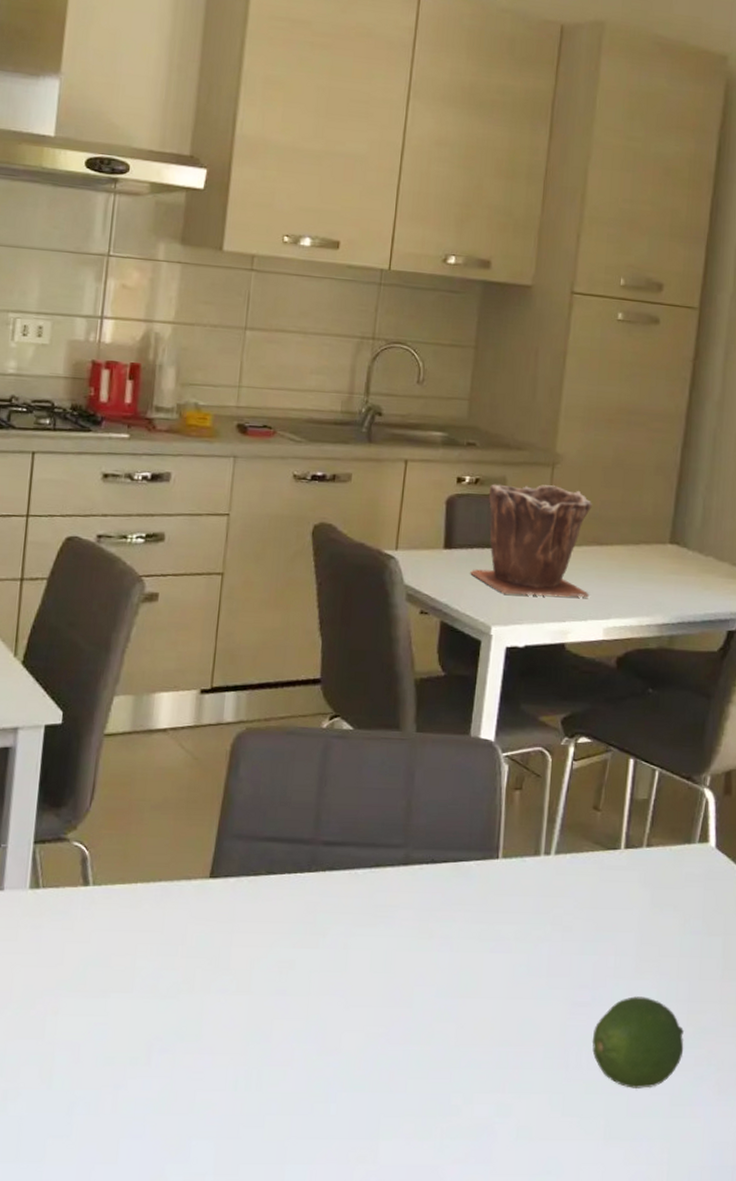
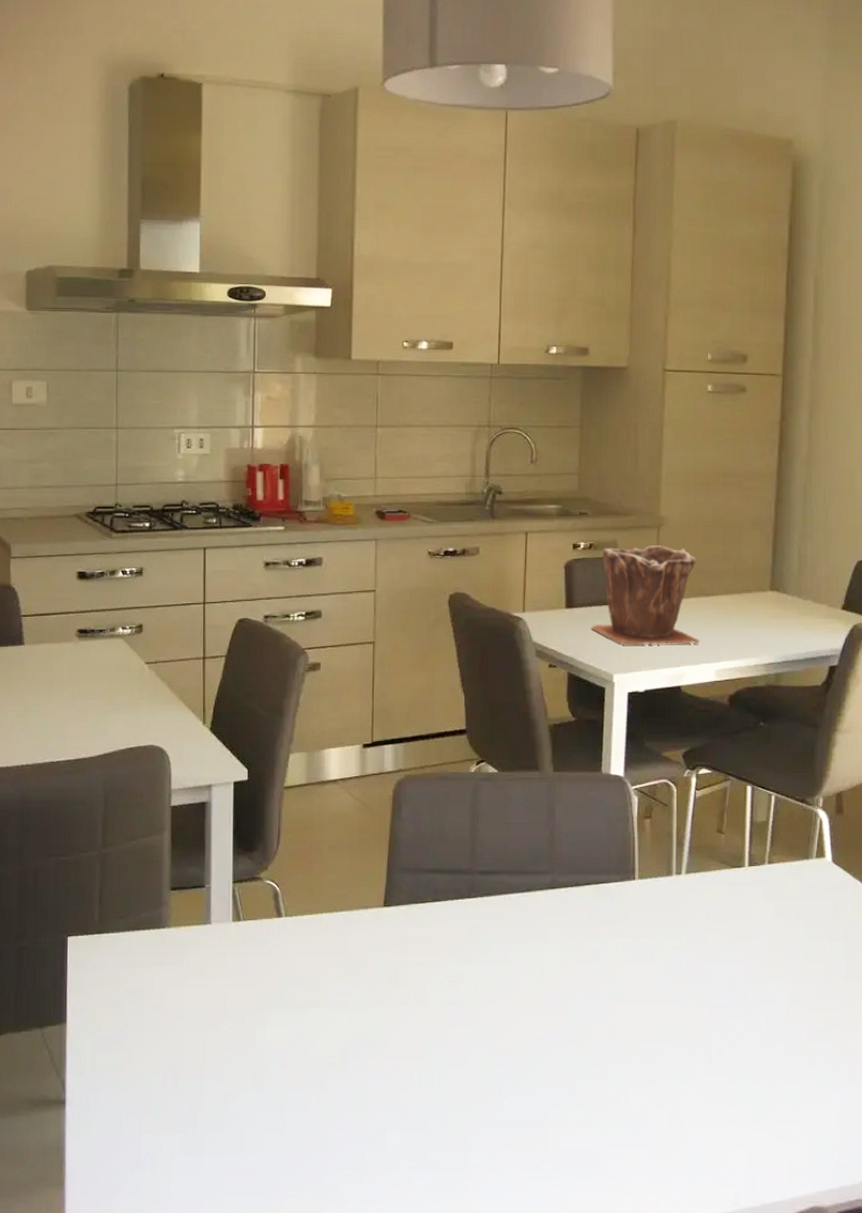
fruit: present [592,996,684,1089] -> none [731,997,815,1078]

